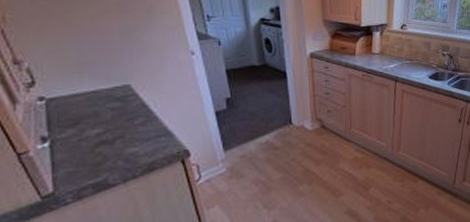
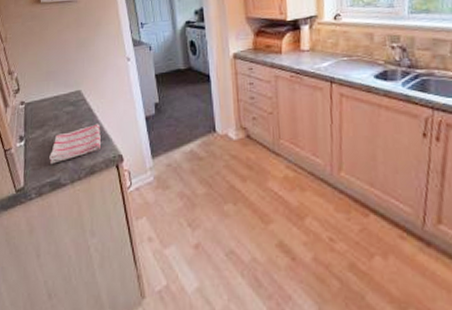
dish towel: none [90,120,162,165] -> present [49,124,102,164]

